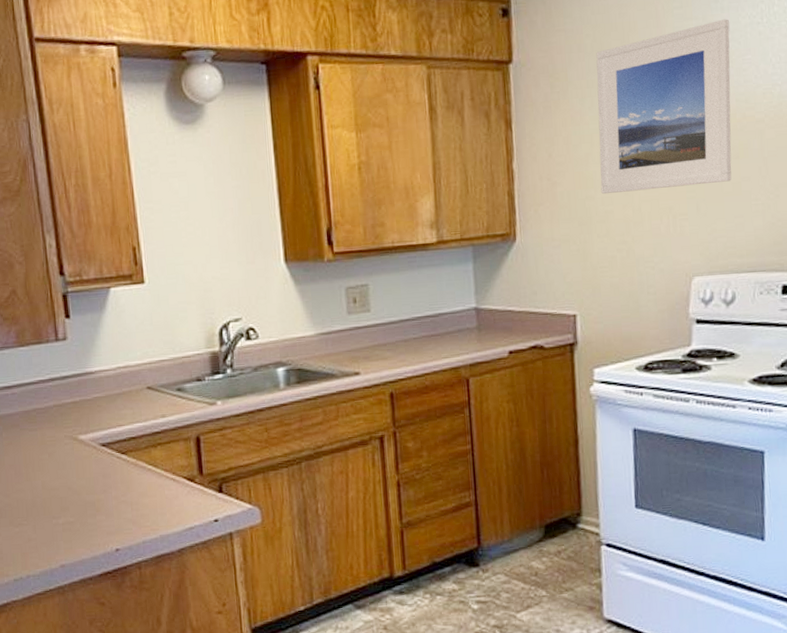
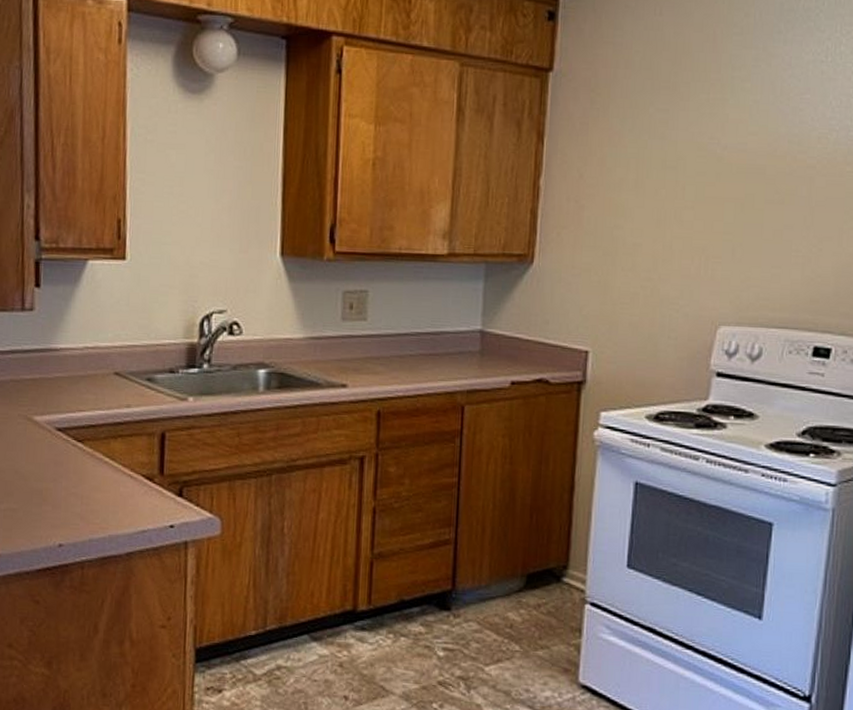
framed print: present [596,19,732,195] -> none [631,52,791,228]

